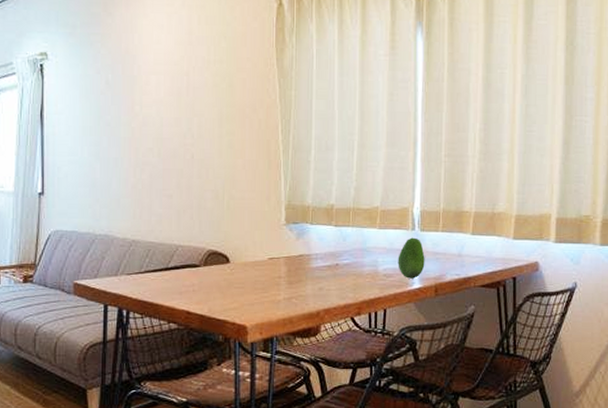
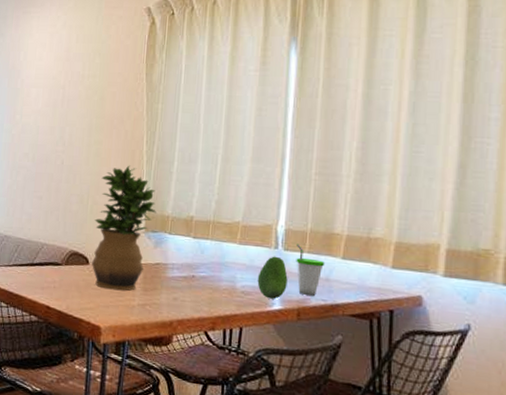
potted plant: none [232,156,296,287] -> present [91,165,156,291]
cup: none [431,224,457,271] -> present [296,244,325,296]

